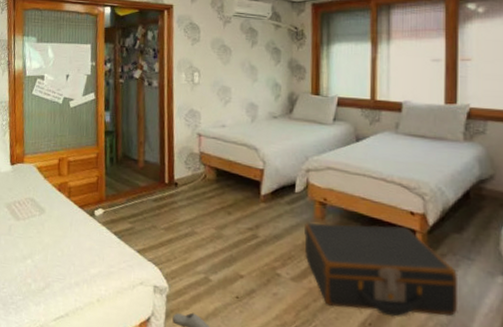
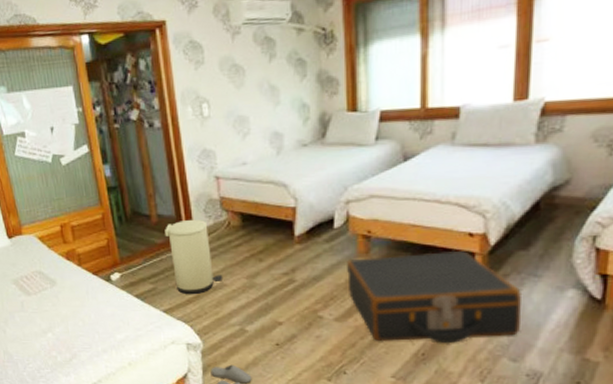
pedal bin: none [148,168,195,238] -> present [165,219,223,294]

